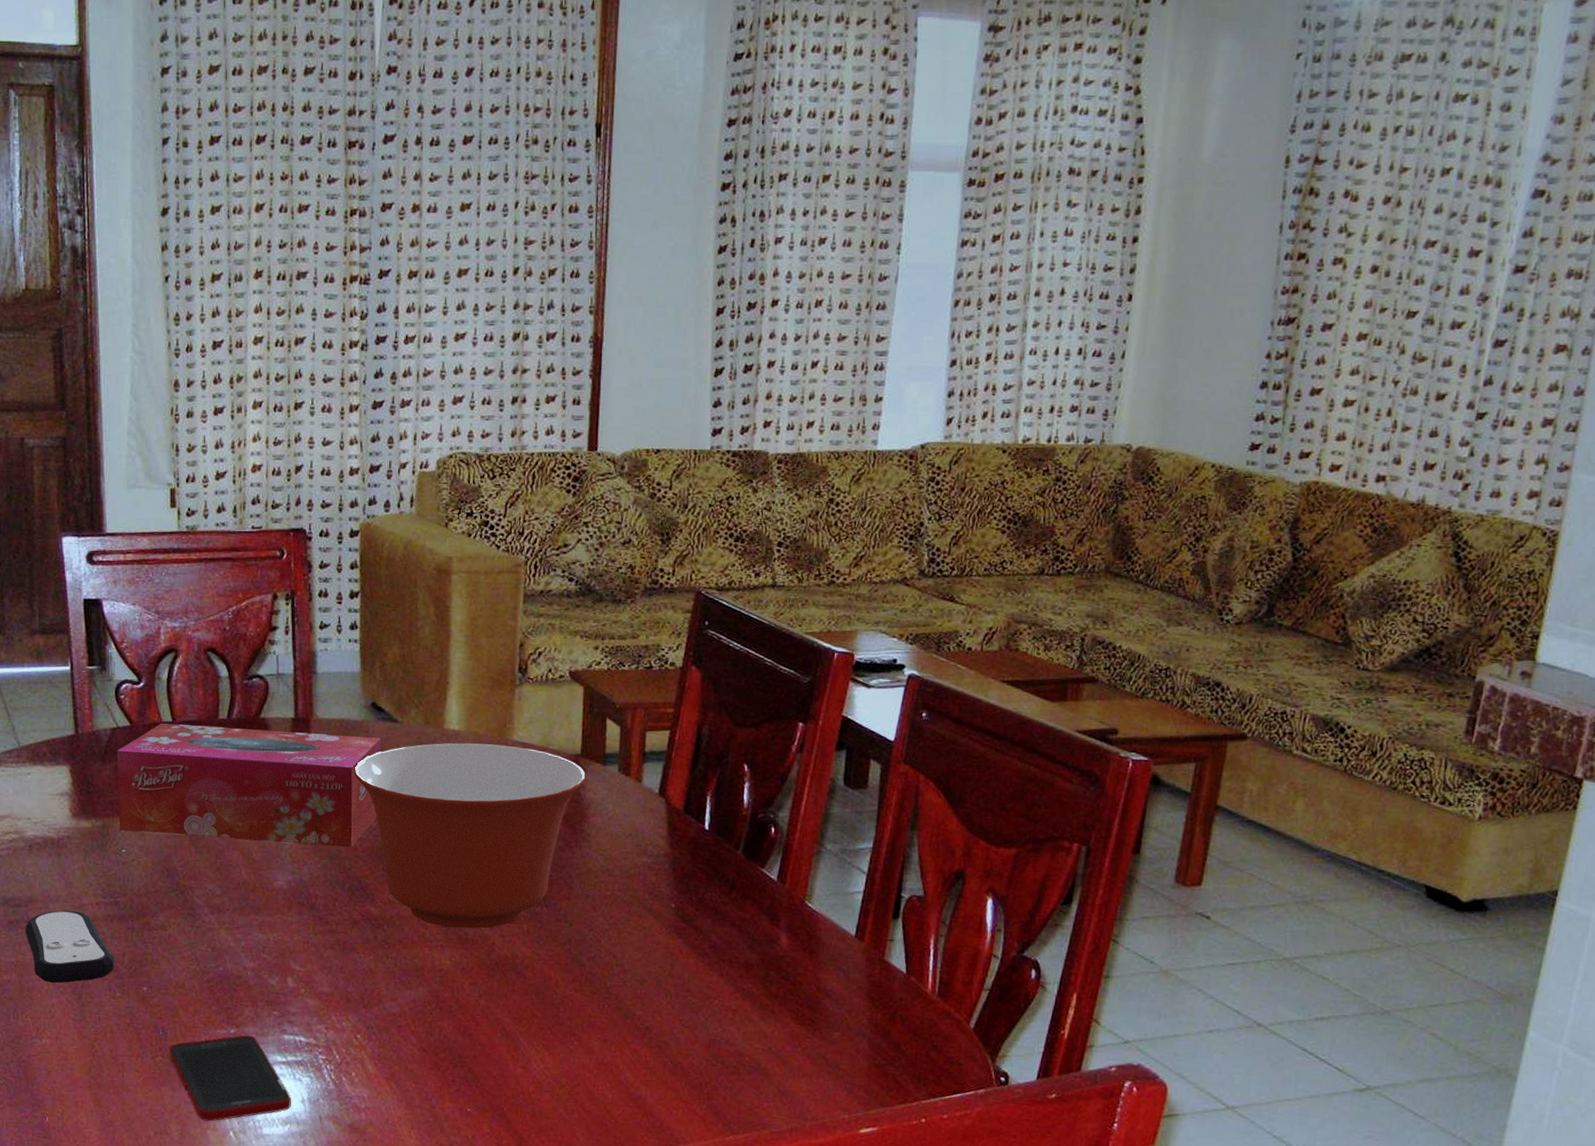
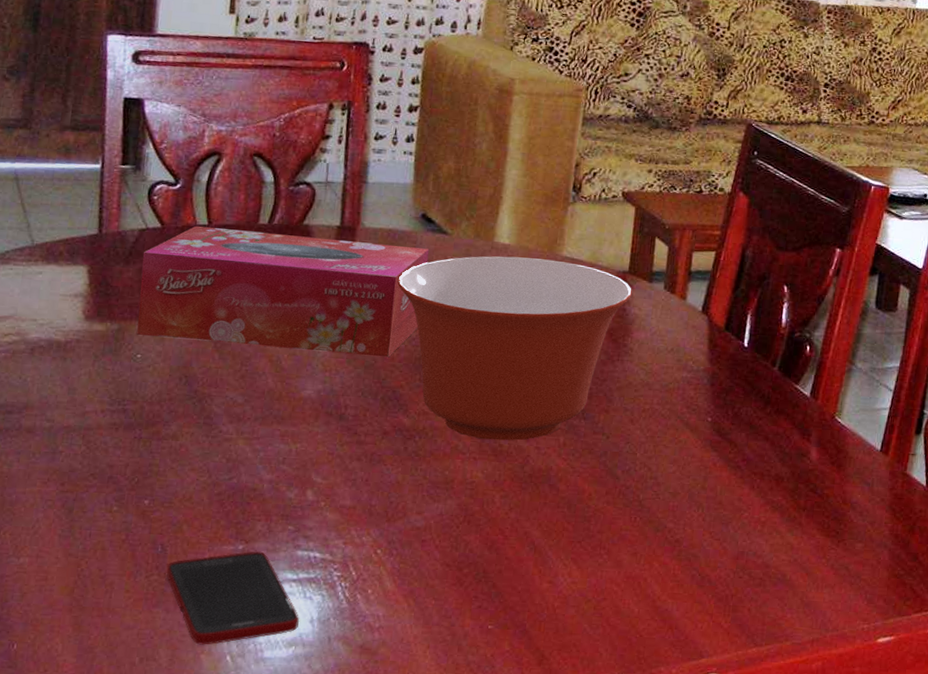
remote control: present [25,910,115,983] -> none [14,418,116,497]

